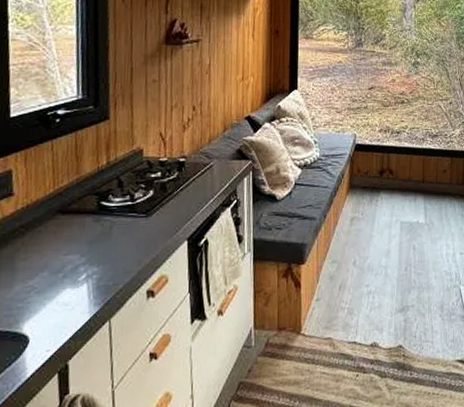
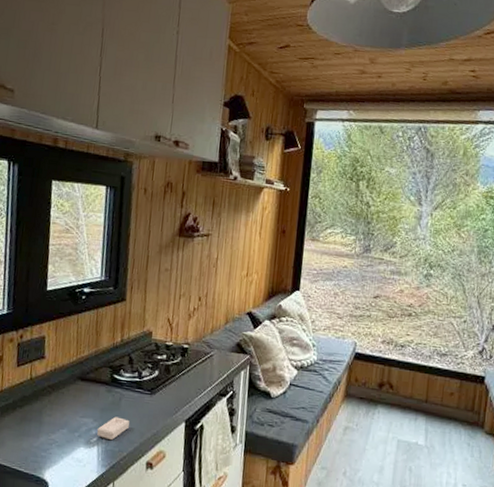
soap bar: none [86,247,125,274] -> present [97,416,130,440]

